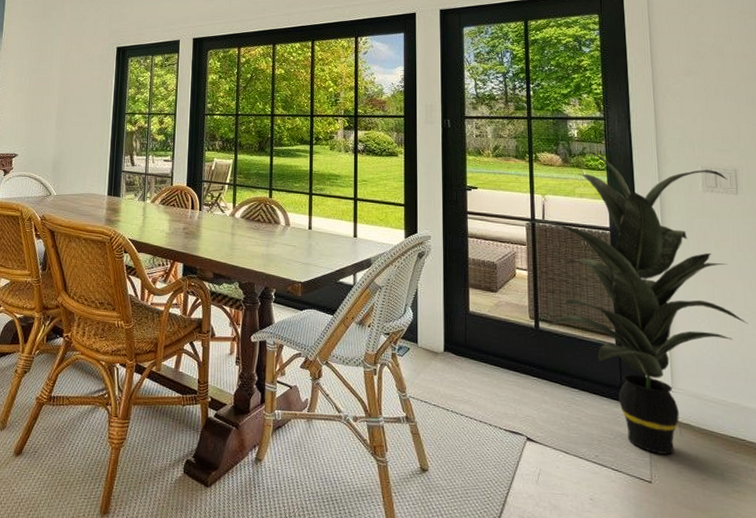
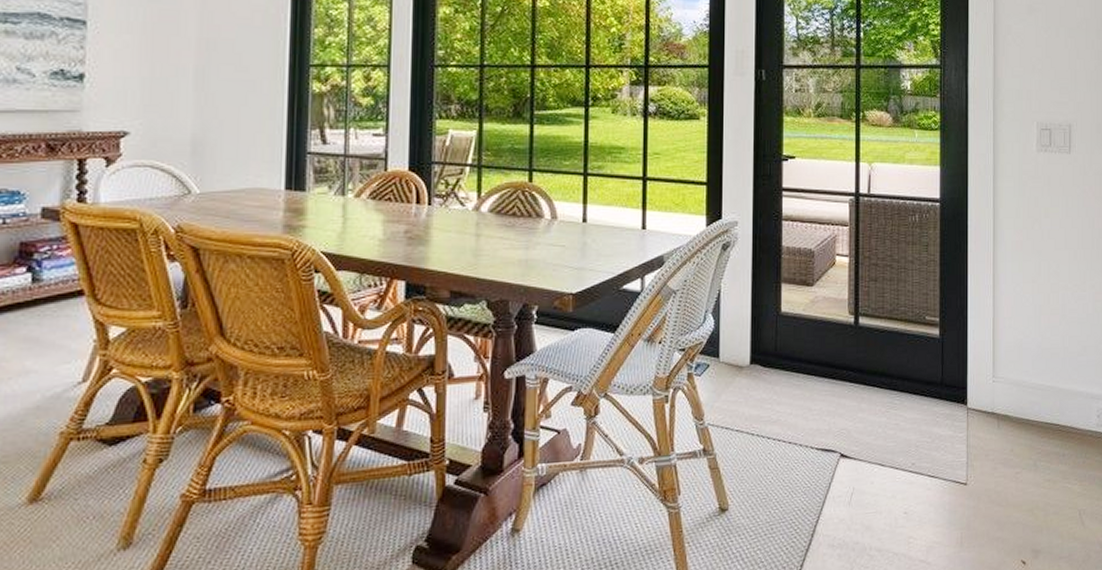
indoor plant: present [524,151,748,455] -> none [847,107,1070,452]

